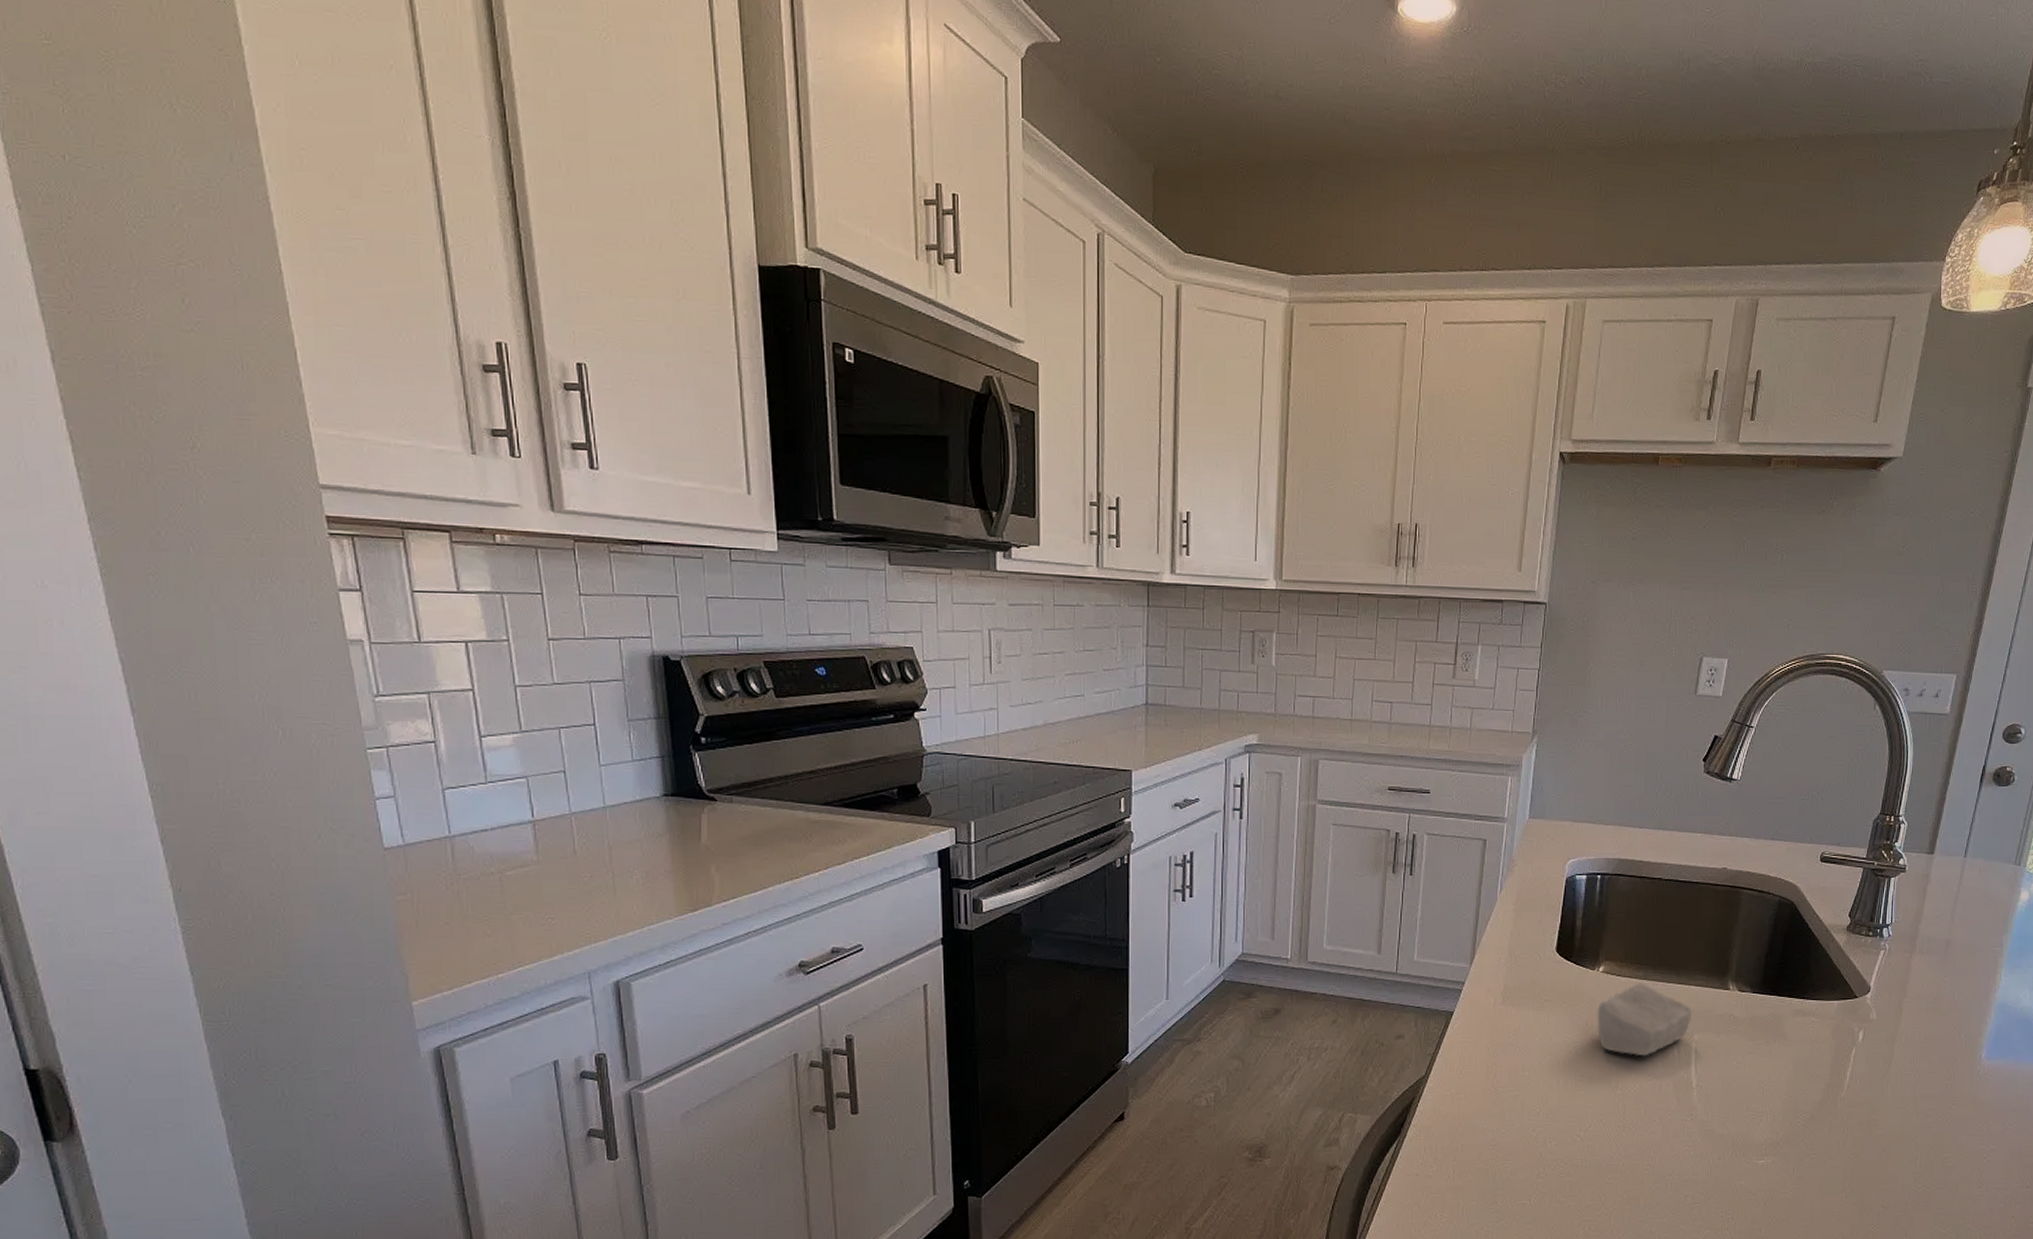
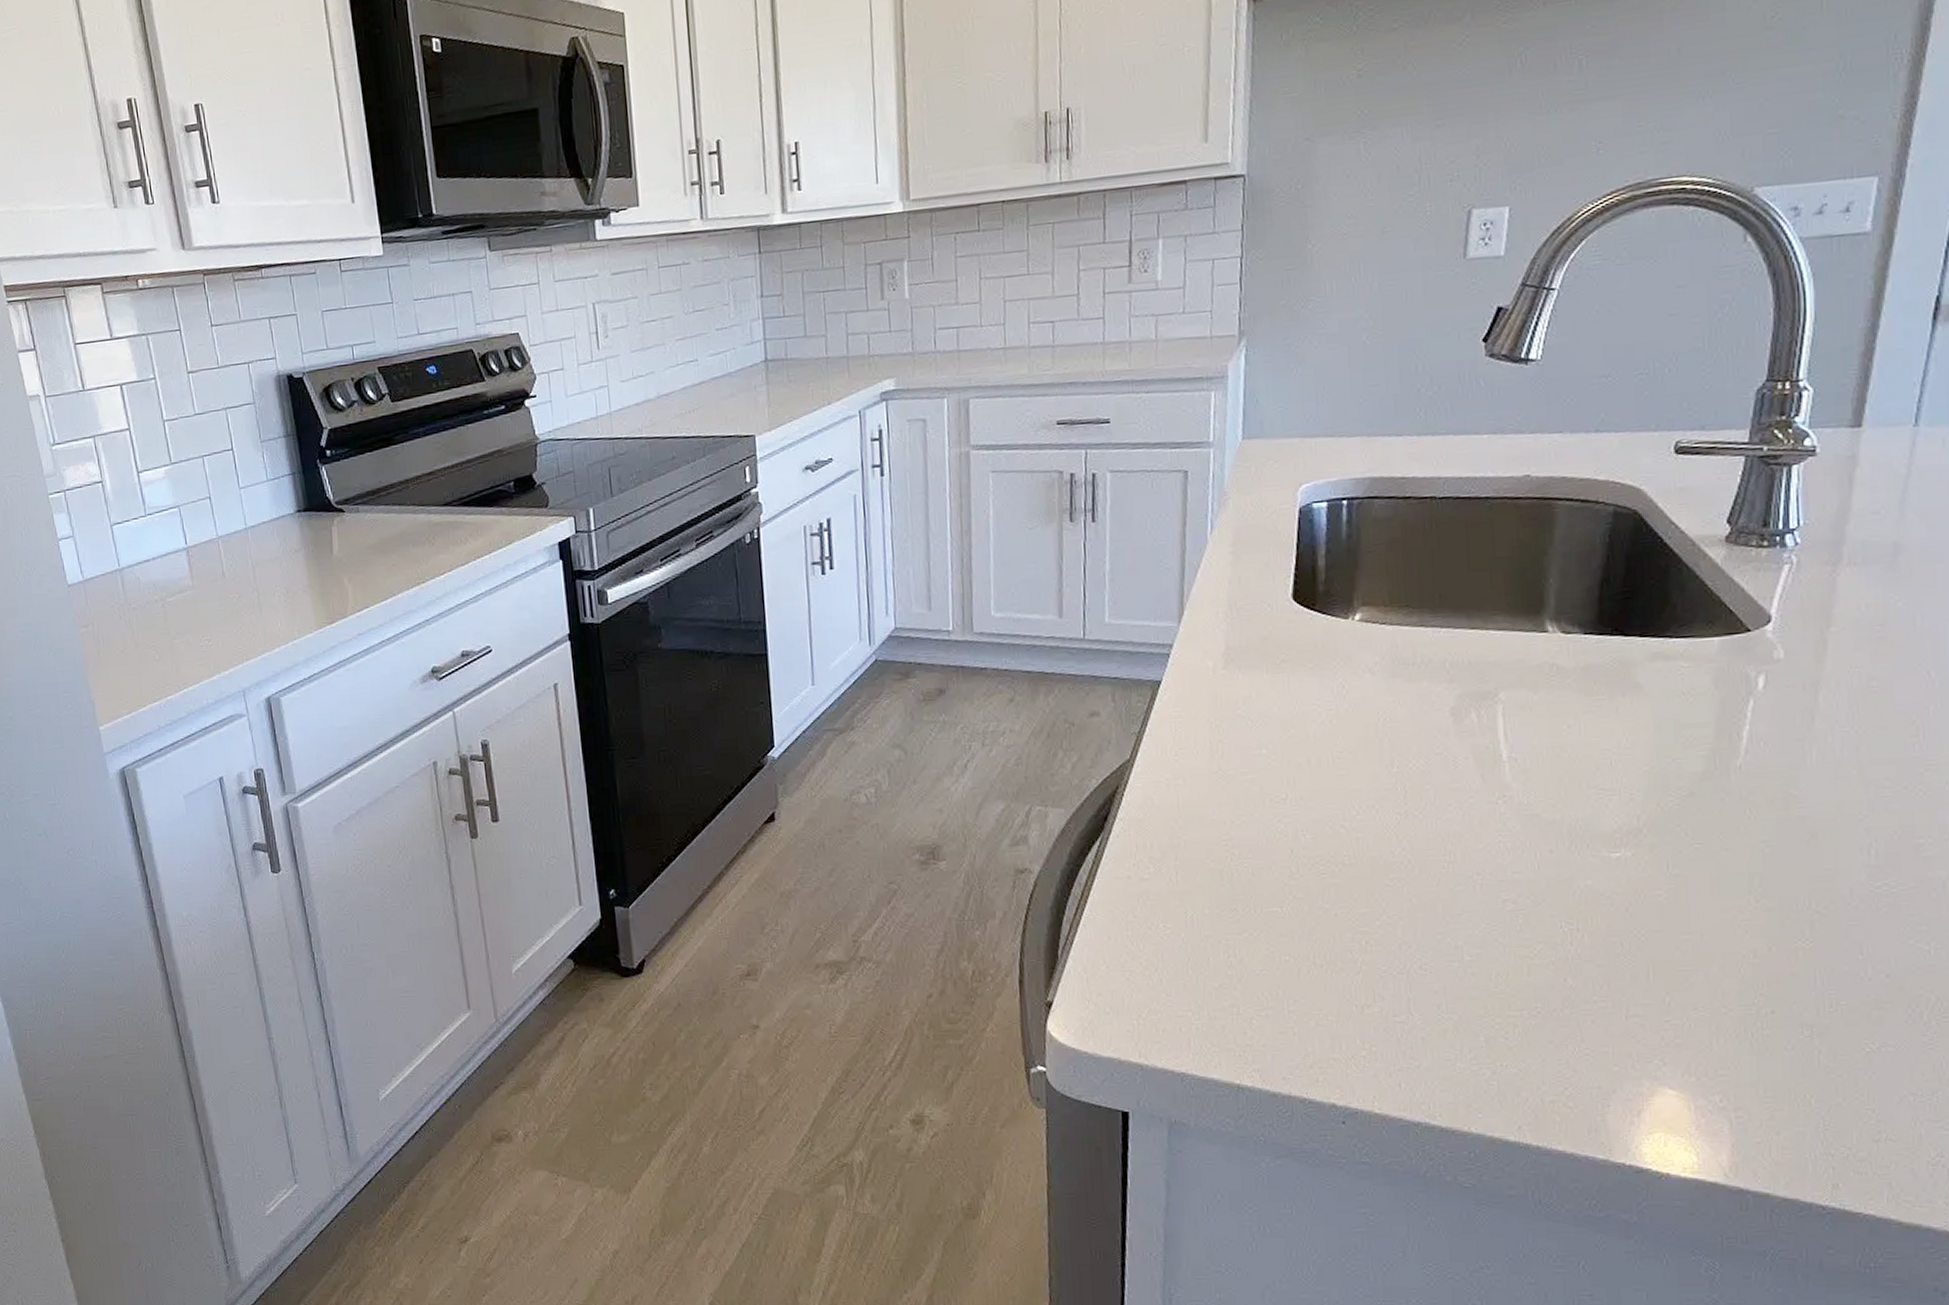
soap bar: present [1597,982,1692,1057] -> none [1356,630,1494,724]

